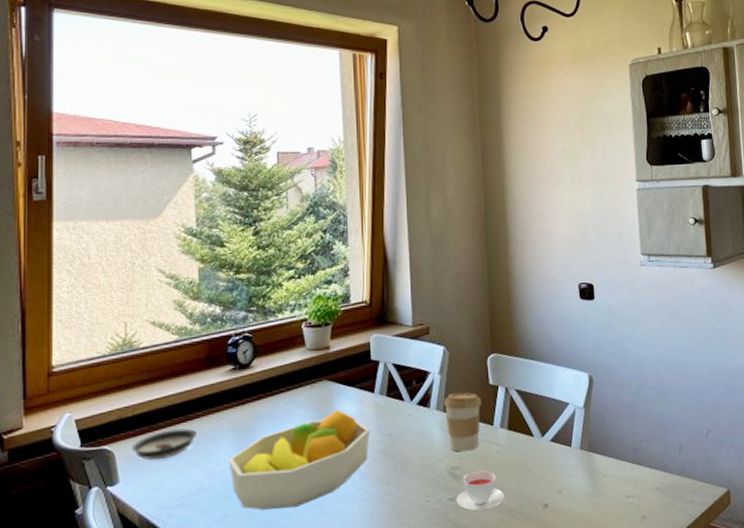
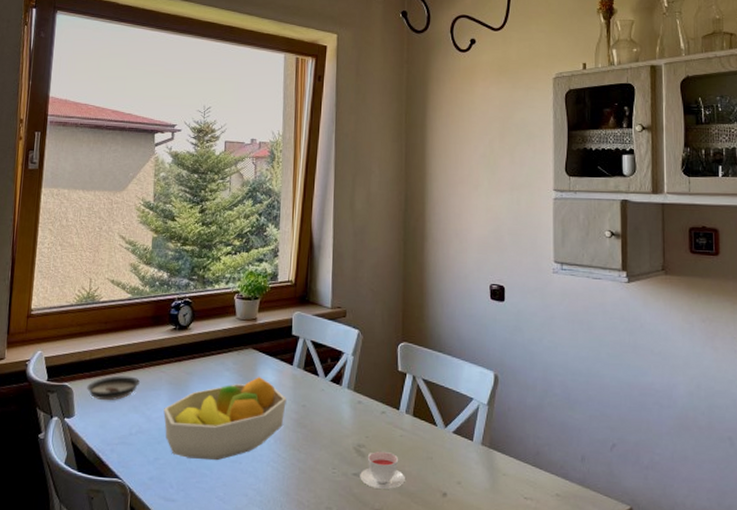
coffee cup: present [443,392,481,452] -> none [354,374,390,432]

